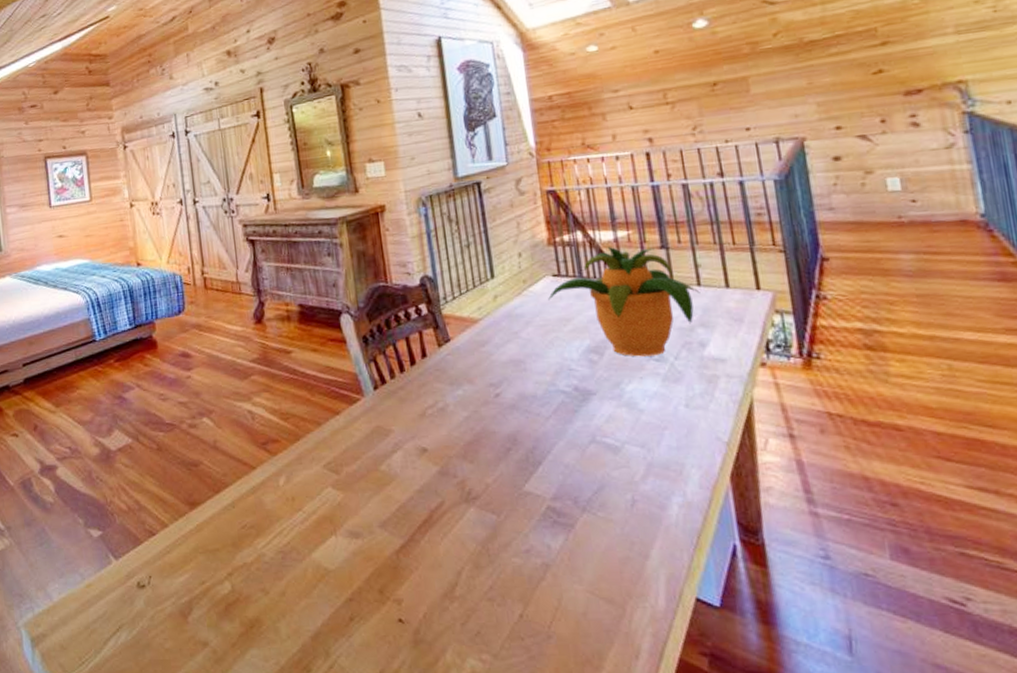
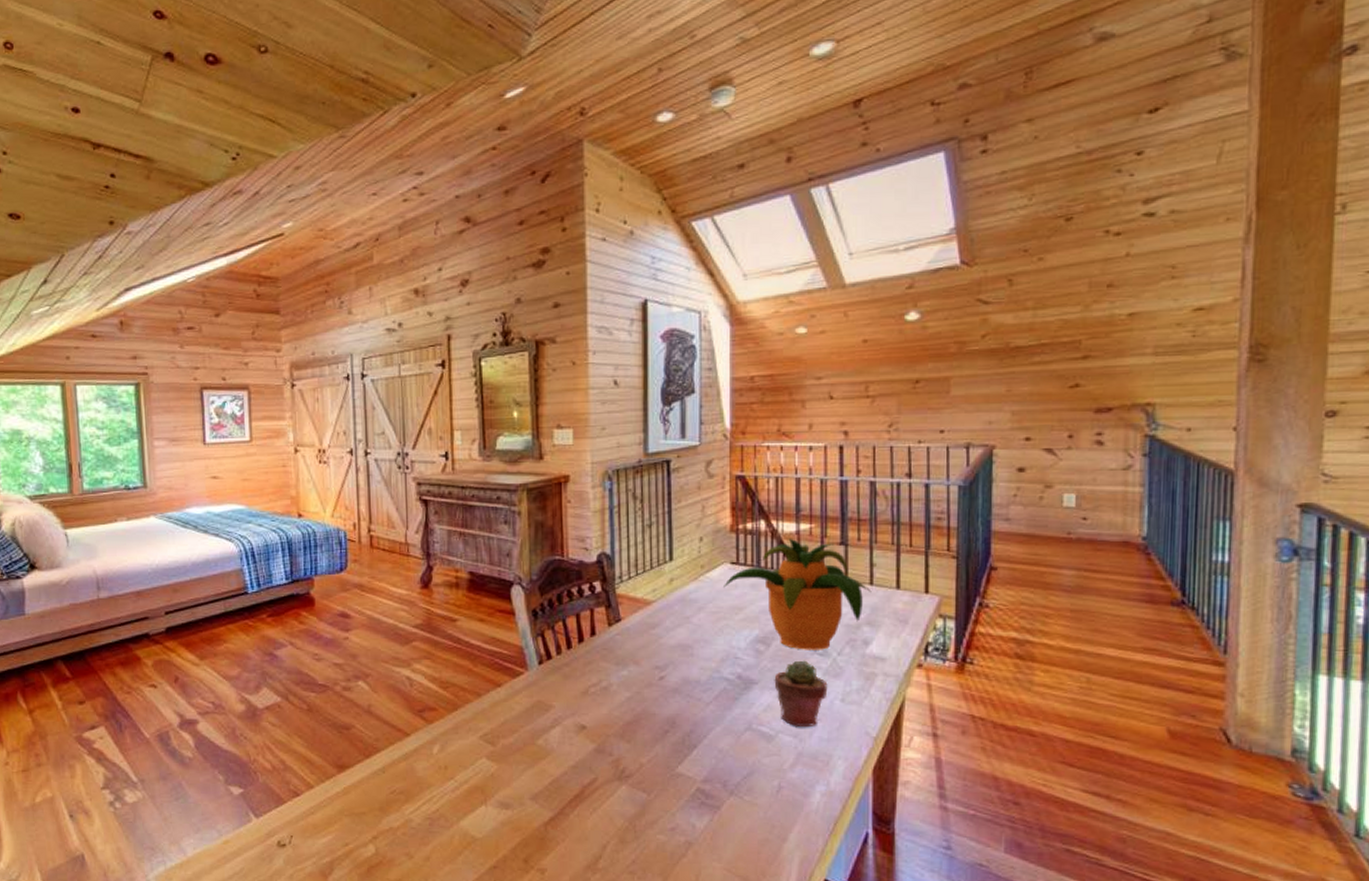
potted succulent: none [612,367,670,437] -> present [774,660,828,728]

